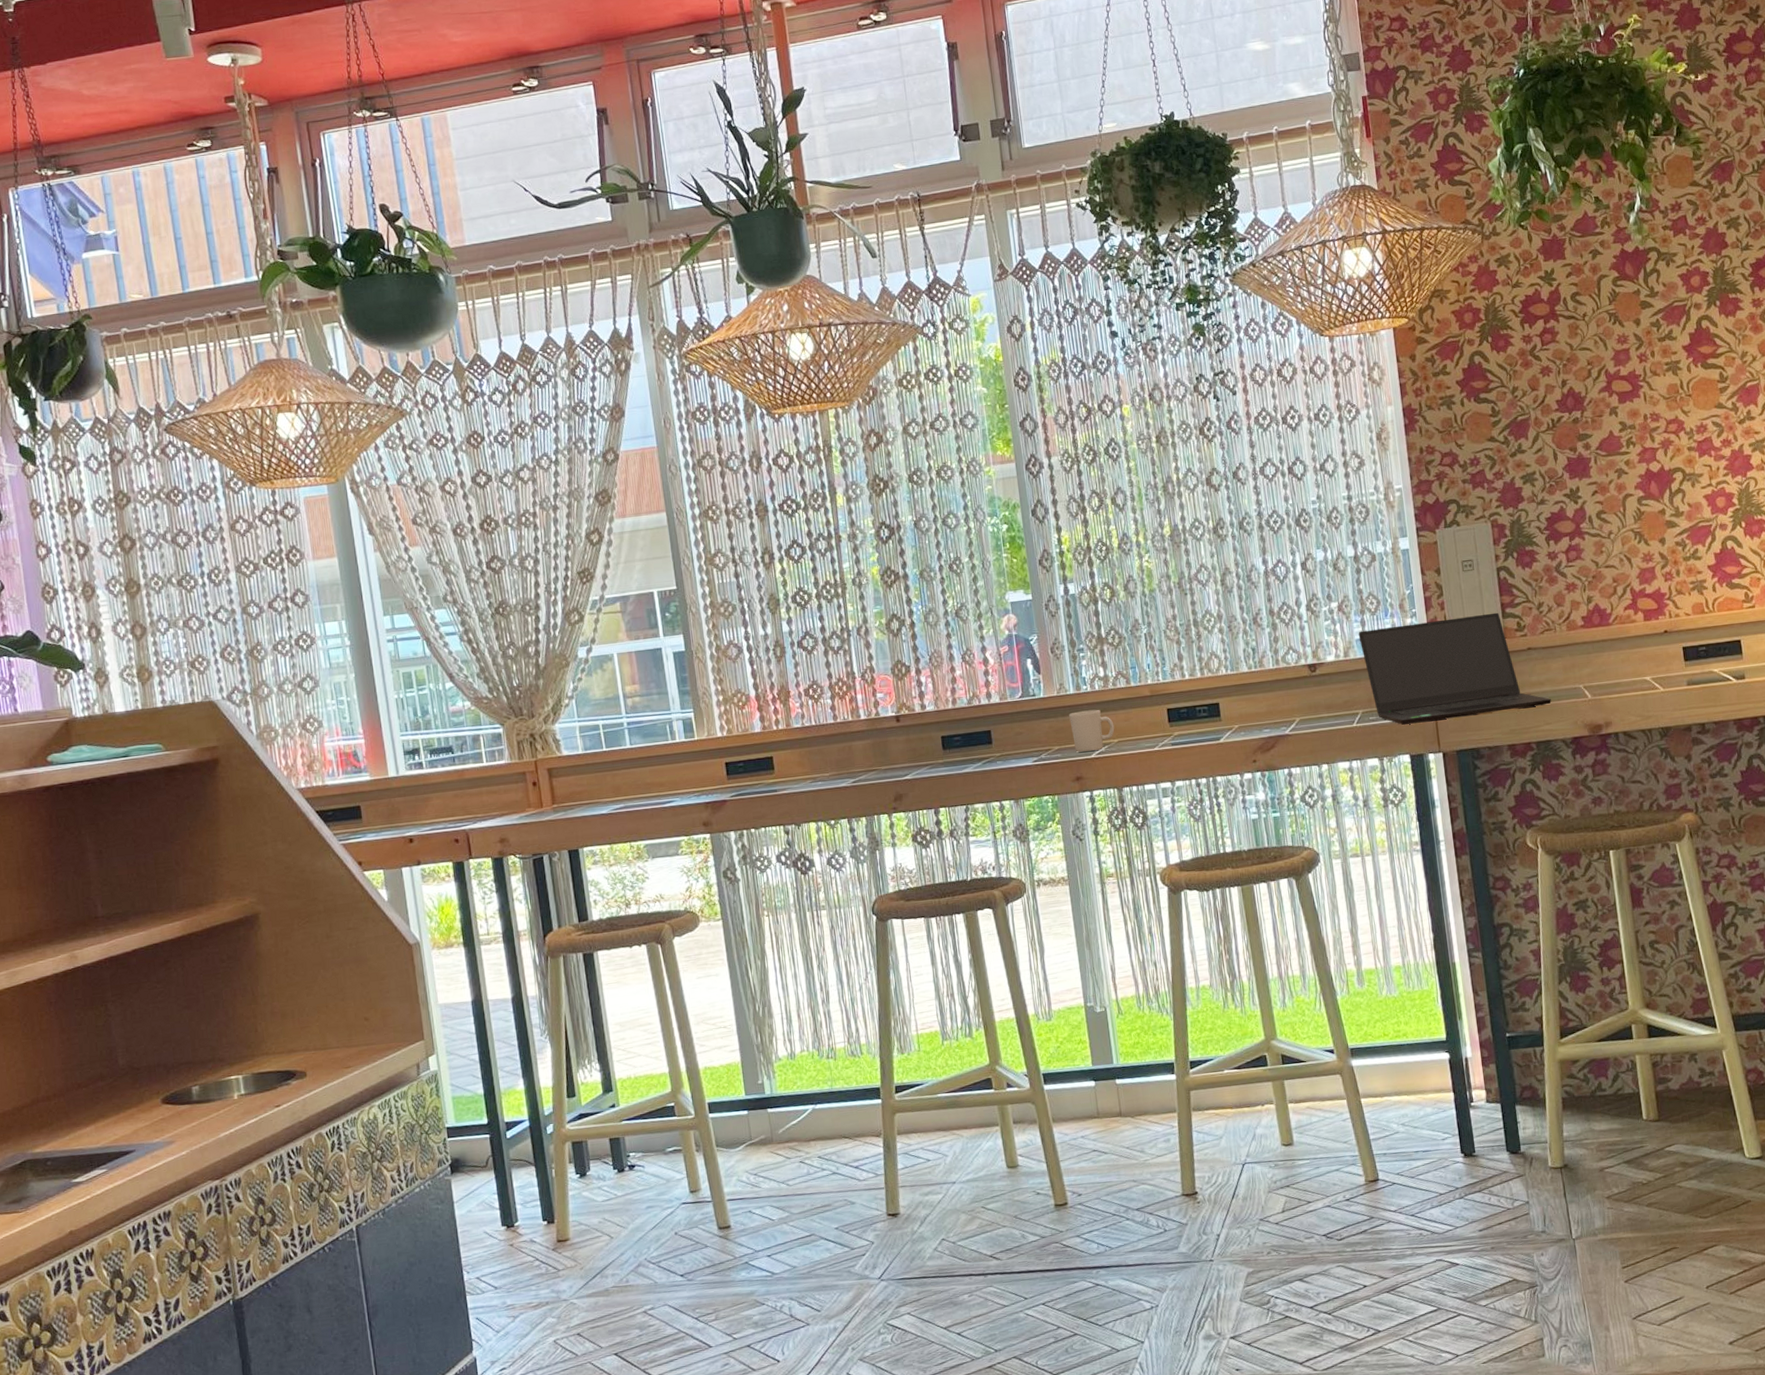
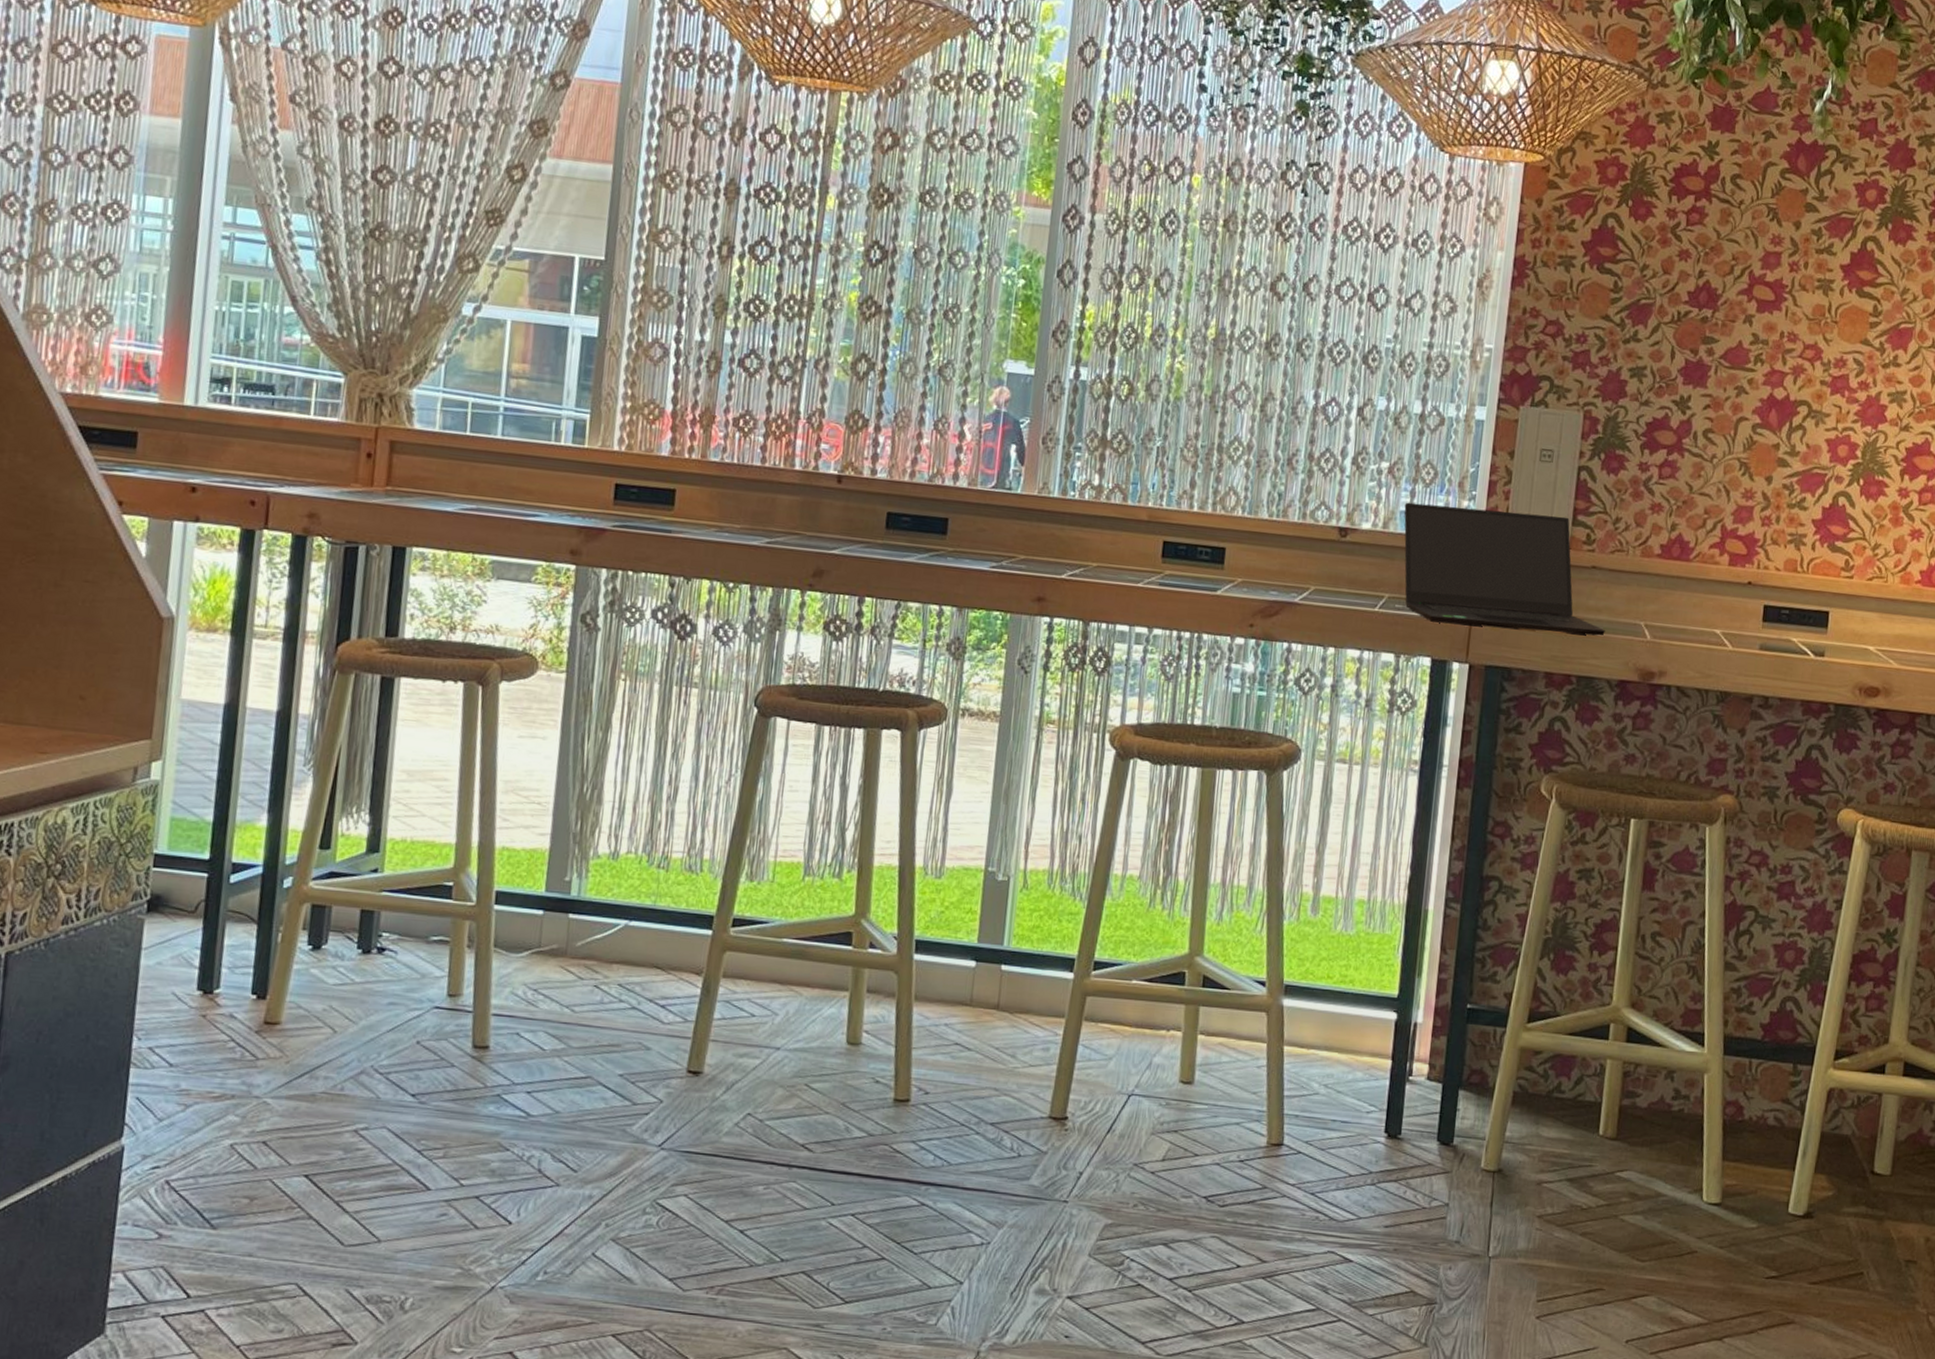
mug: present [1069,709,1115,753] -> none [1044,520,1097,571]

